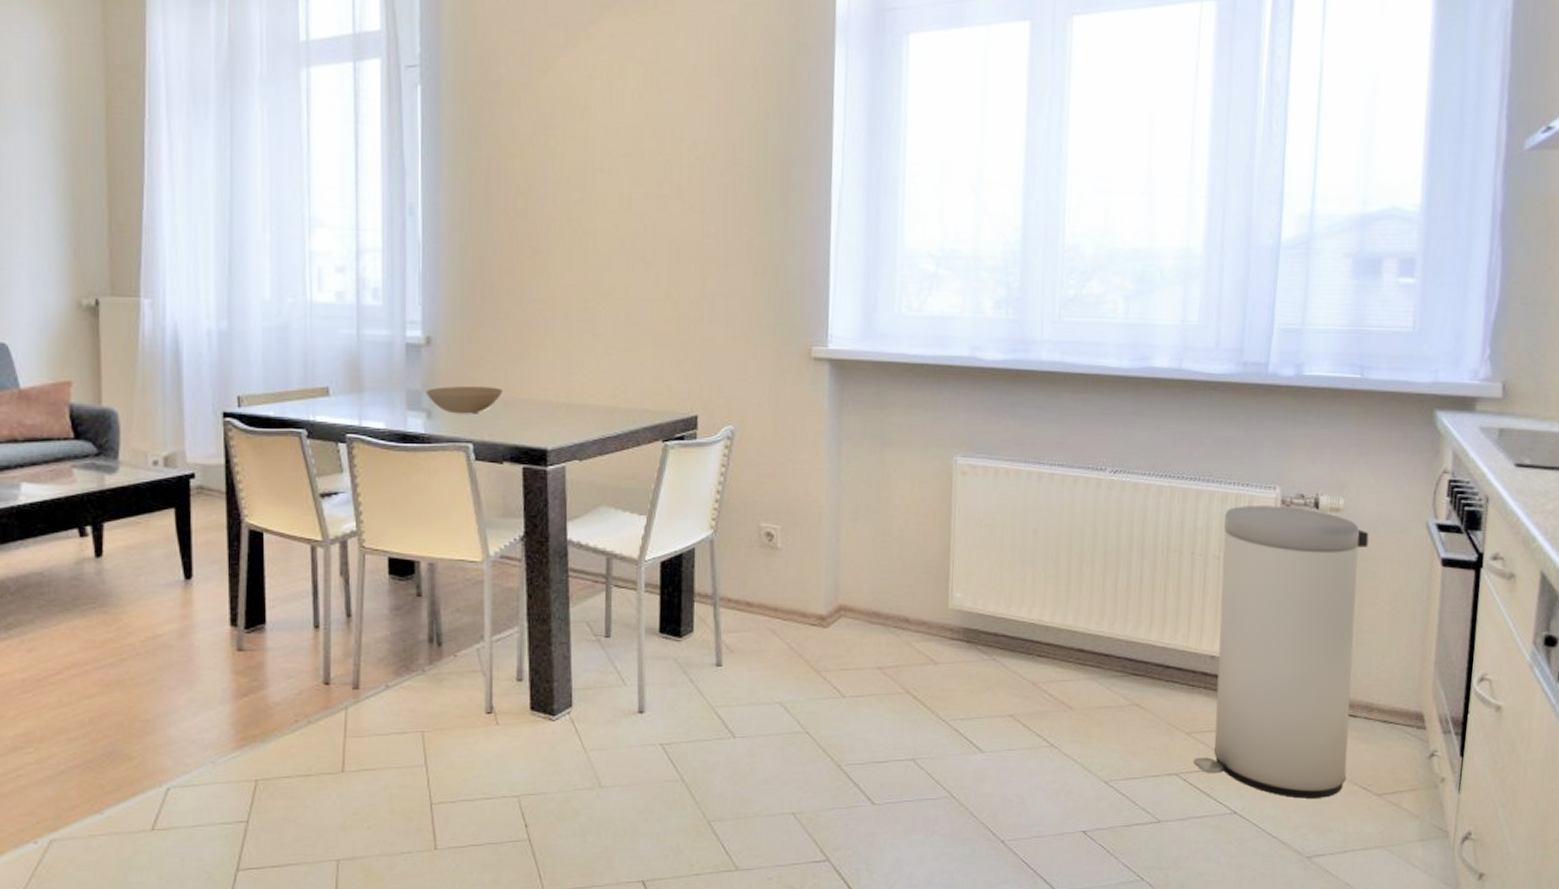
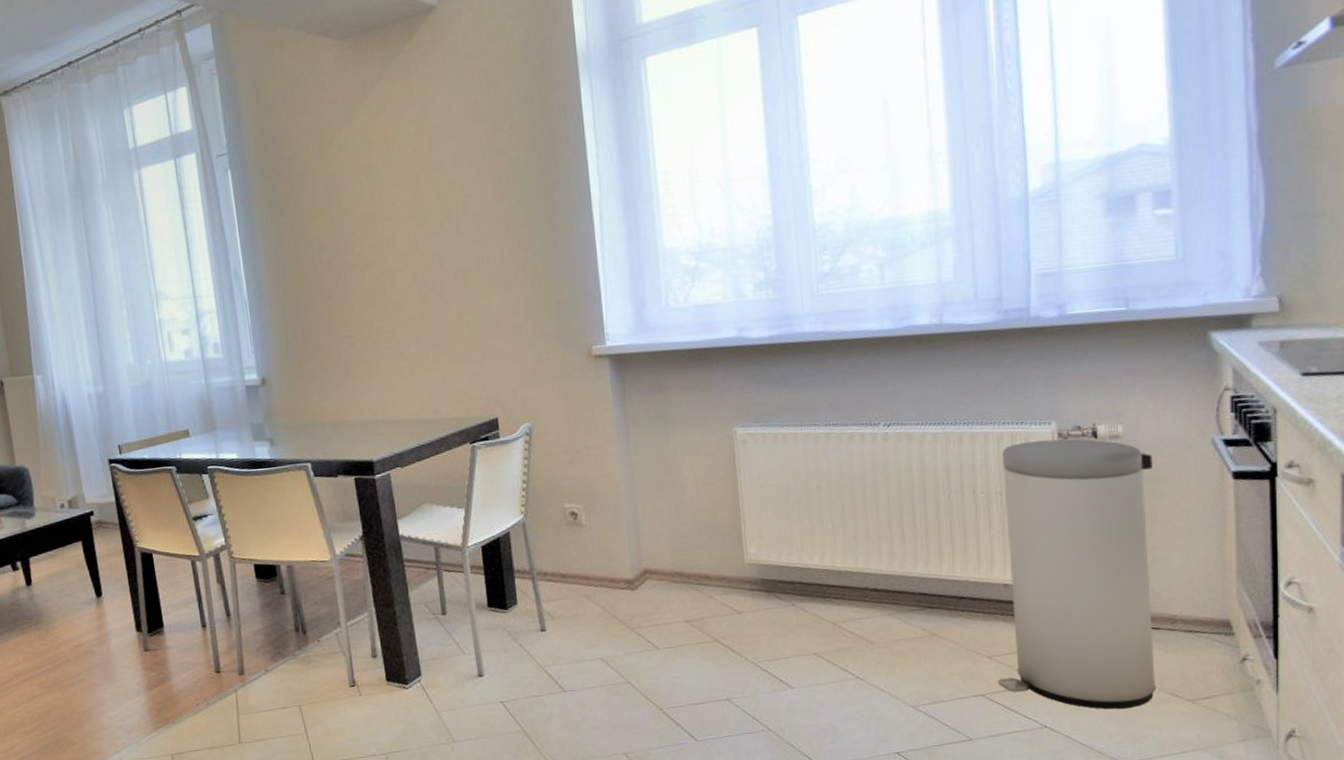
bowl: present [426,386,502,414] -> none [267,413,330,440]

